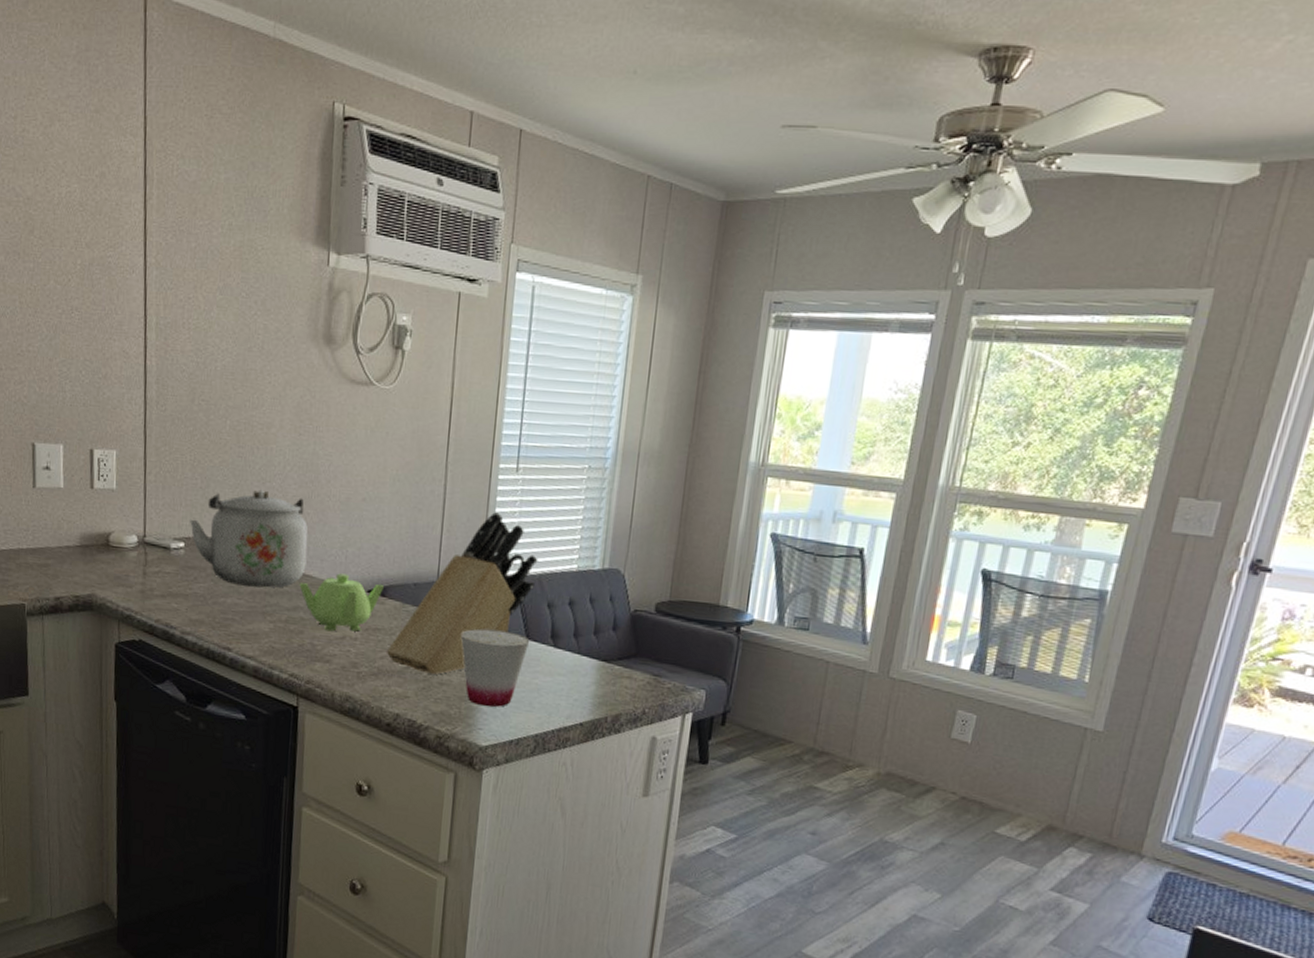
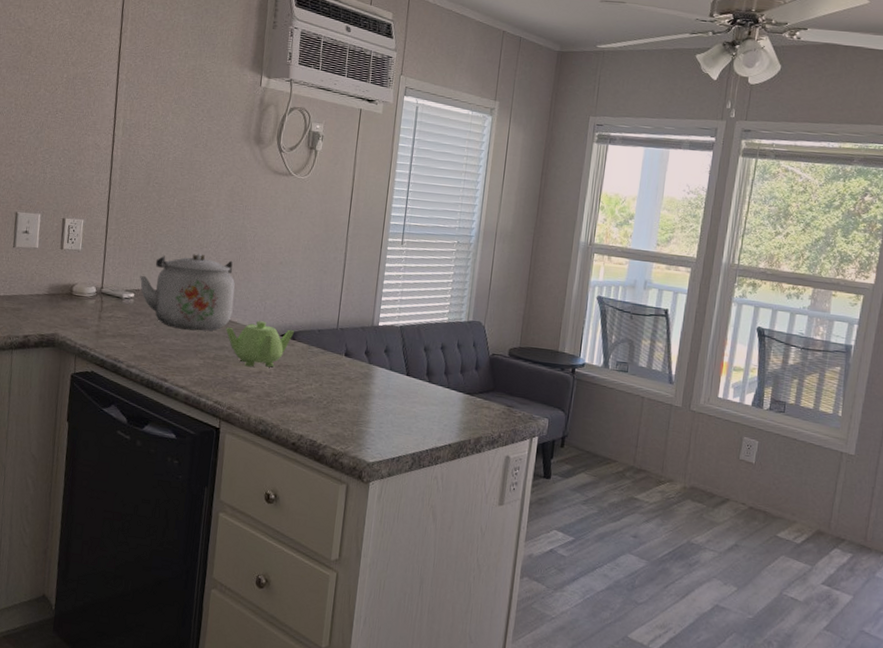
knife block: present [386,512,538,676] -> none [294,275,417,404]
cup: present [460,628,530,708] -> none [354,366,410,431]

